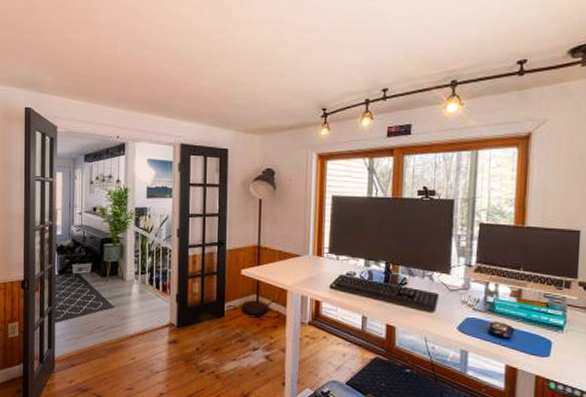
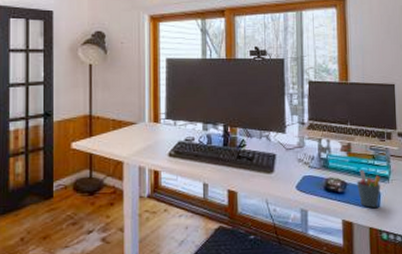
pen holder: none [524,316,554,356] -> present [356,169,381,208]

